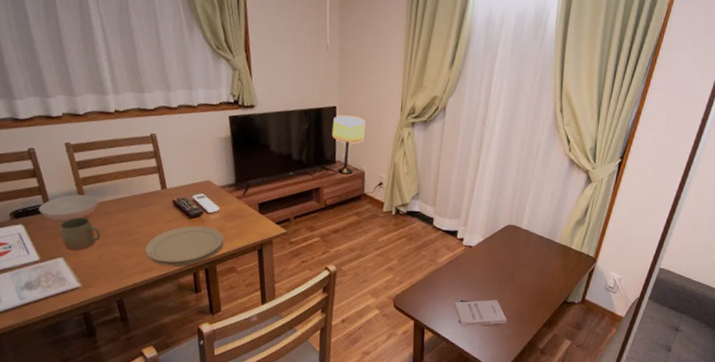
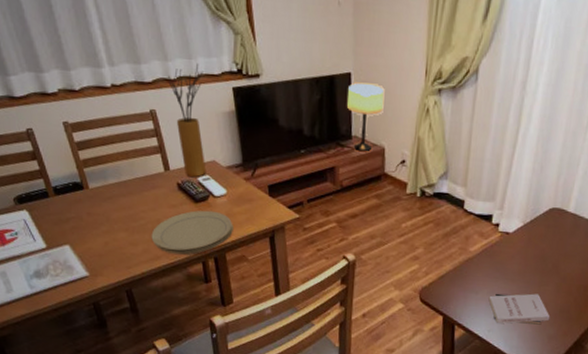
bowl: present [39,194,99,222] -> none [42,177,101,208]
mug: present [59,216,101,250] -> none [64,201,105,237]
vase: none [169,94,203,196] -> present [168,63,207,178]

